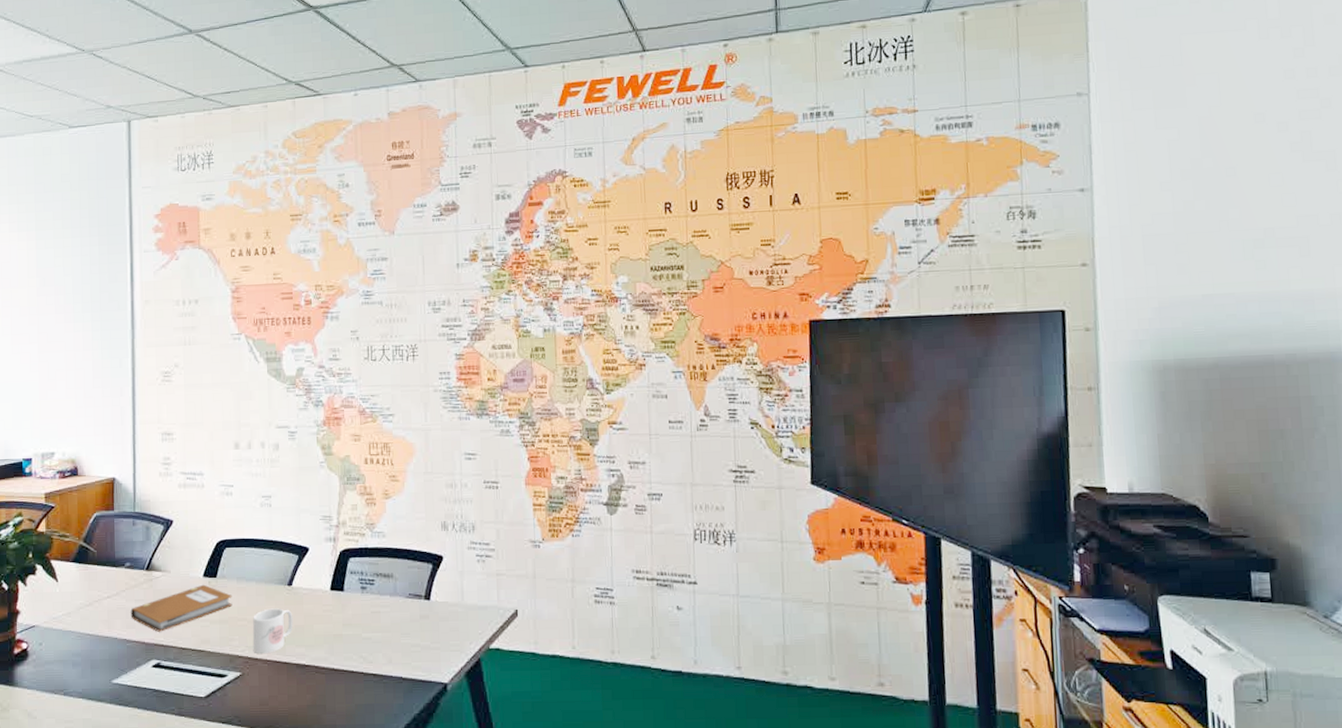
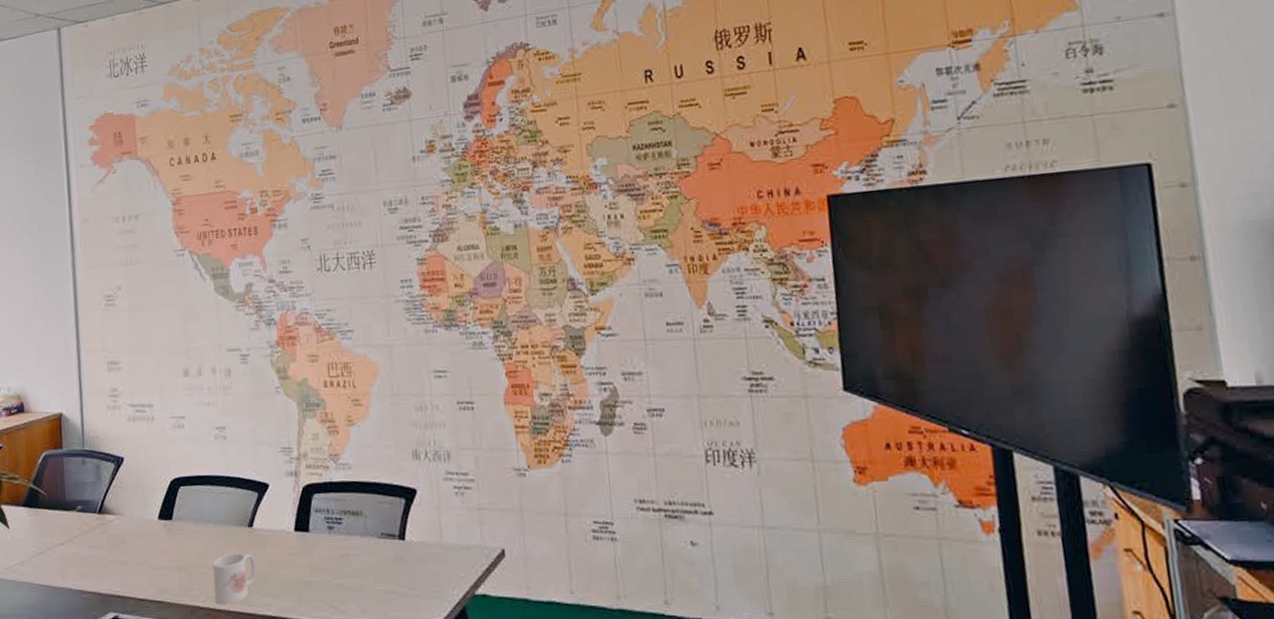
notebook: present [130,584,232,632] -> none [84,527,191,582]

